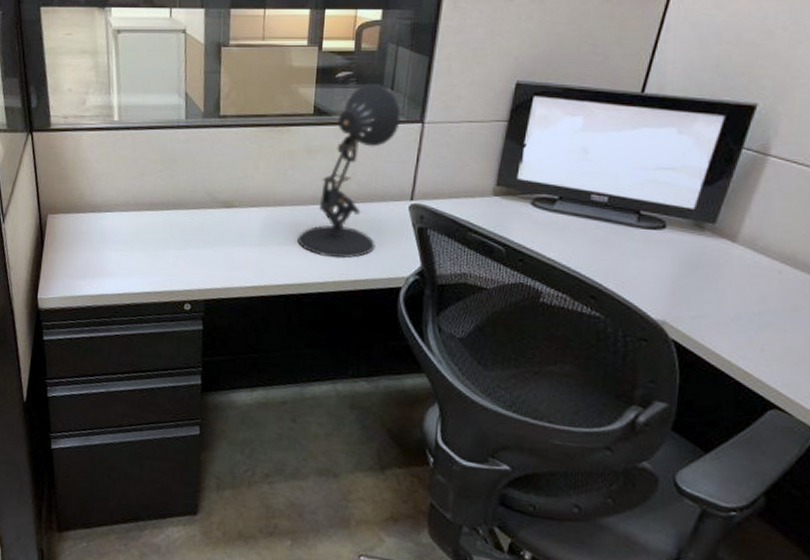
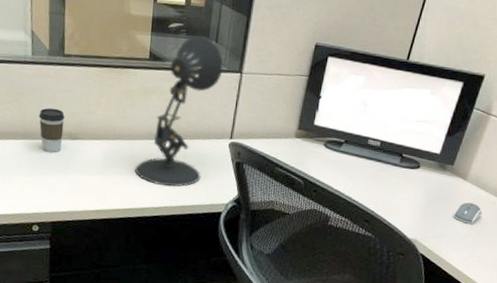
coffee cup: none [192,174,220,223] -> present [38,107,65,152]
computer mouse: none [718,271,764,300] -> present [453,202,483,224]

